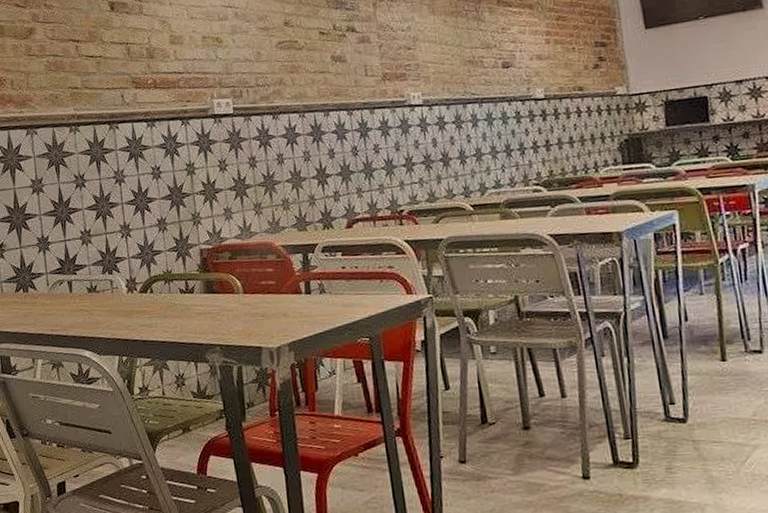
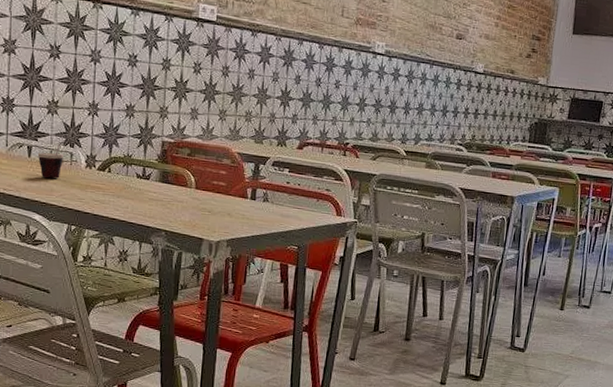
cup: none [78,268,106,312] -> present [37,140,68,179]

